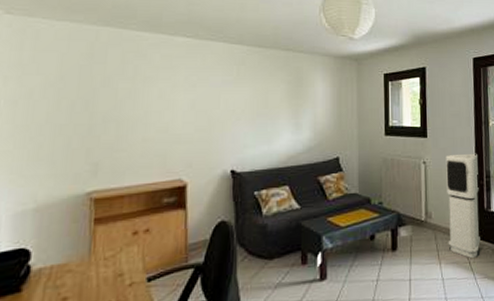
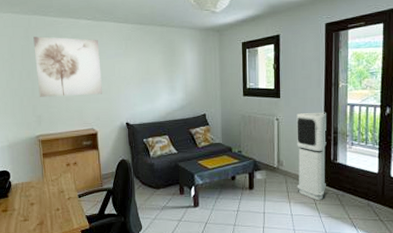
wall art: none [99,54,200,137] -> present [33,36,102,97]

